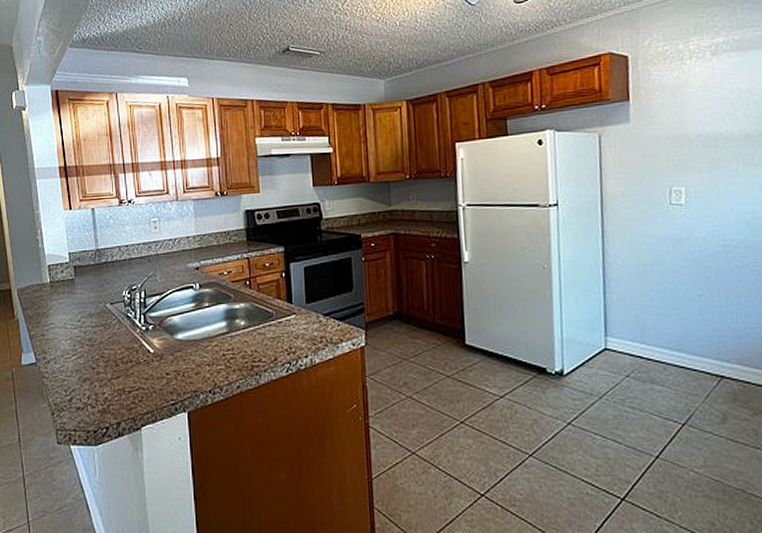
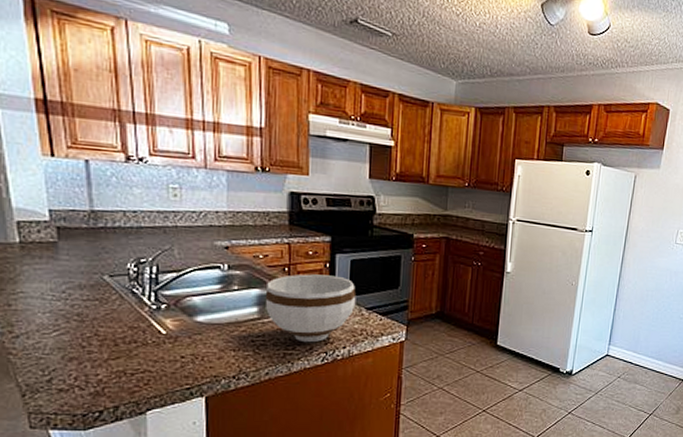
bowl: none [231,284,313,354] -> present [265,274,356,343]

